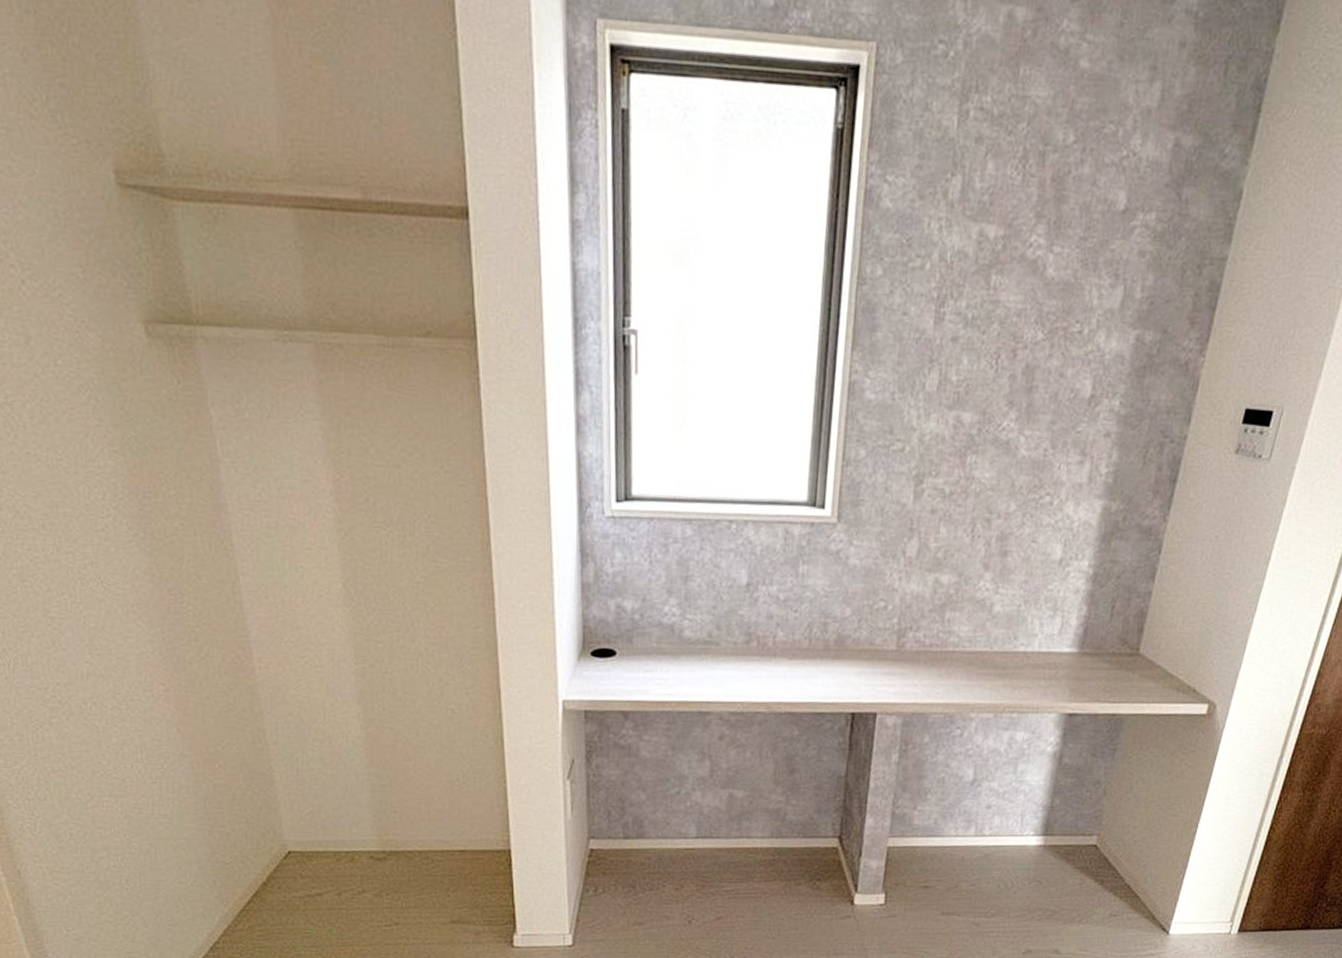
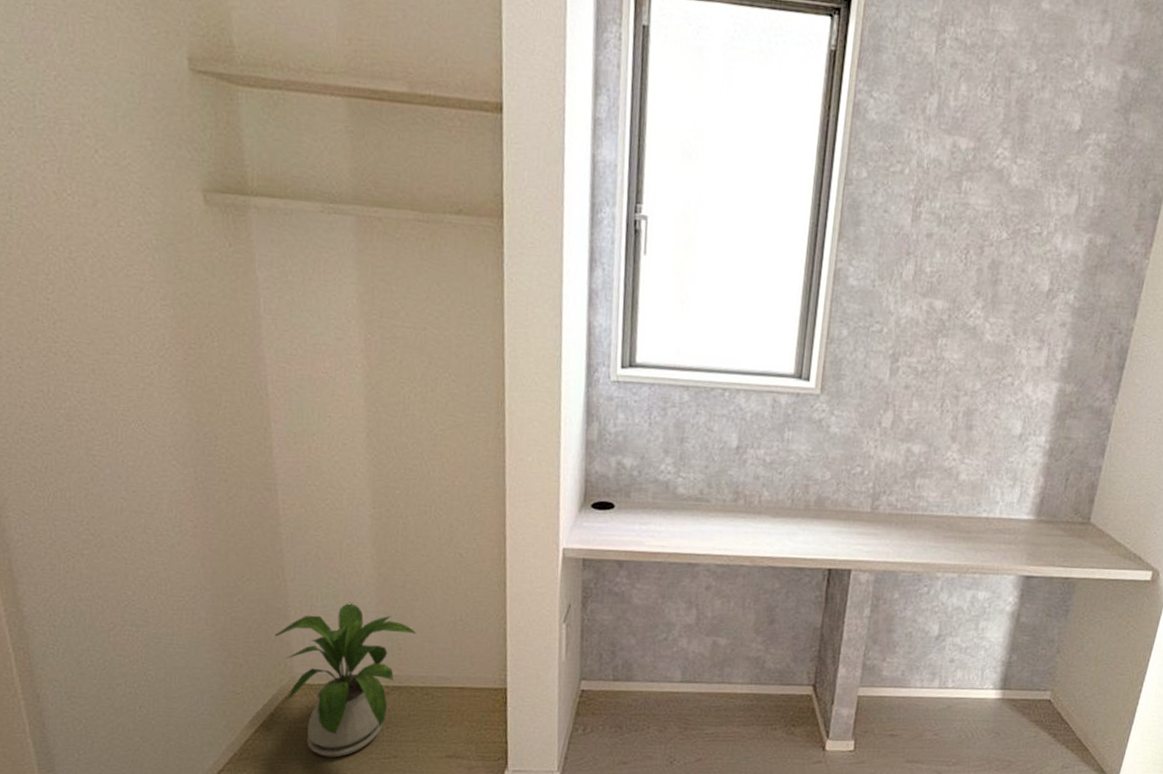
house plant: none [260,764,412,926] -> present [274,602,417,757]

